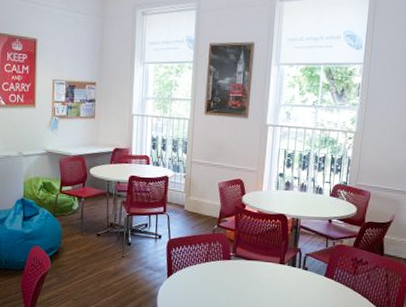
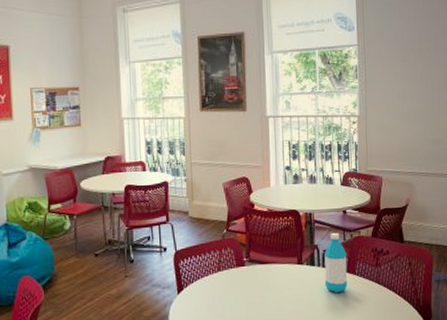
water bottle: none [303,239,327,294] -> present [324,232,348,292]

